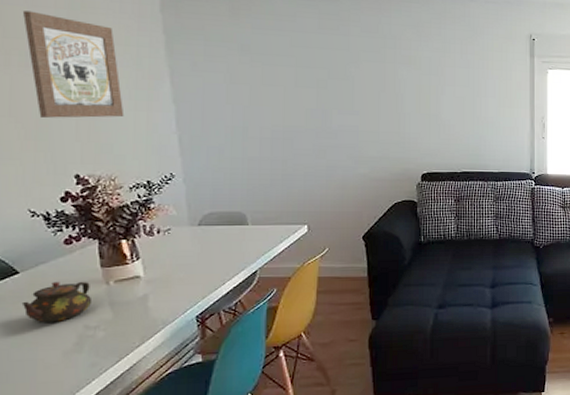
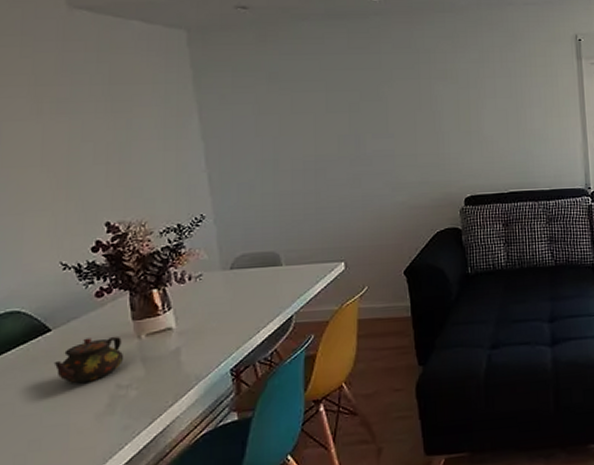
wall art: present [23,11,124,118] -> none [55,57,154,165]

